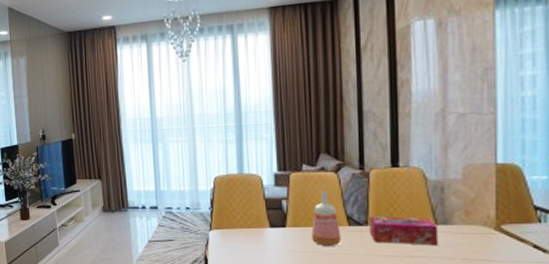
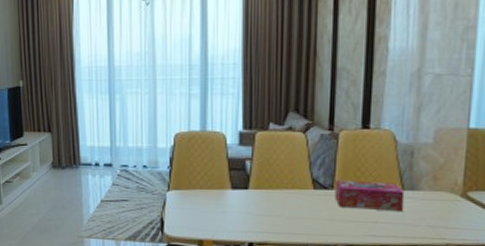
vase: present [311,191,341,246] -> none [274,152,305,210]

